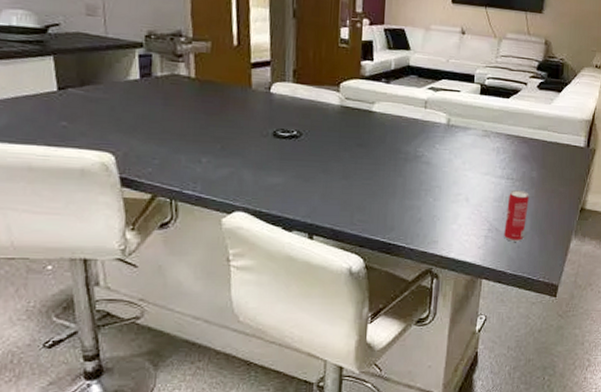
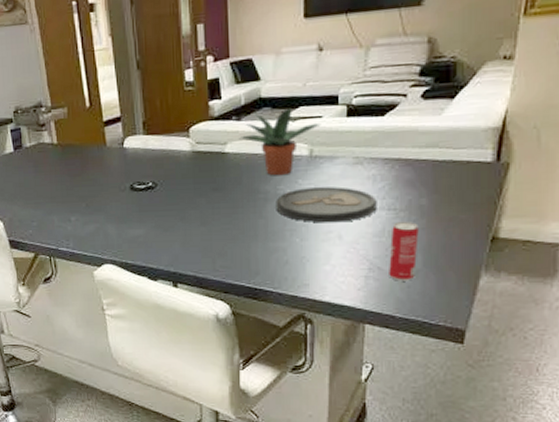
potted plant: none [386,79,459,139] -> present [239,107,321,176]
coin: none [414,152,499,187] -> present [276,186,377,223]

